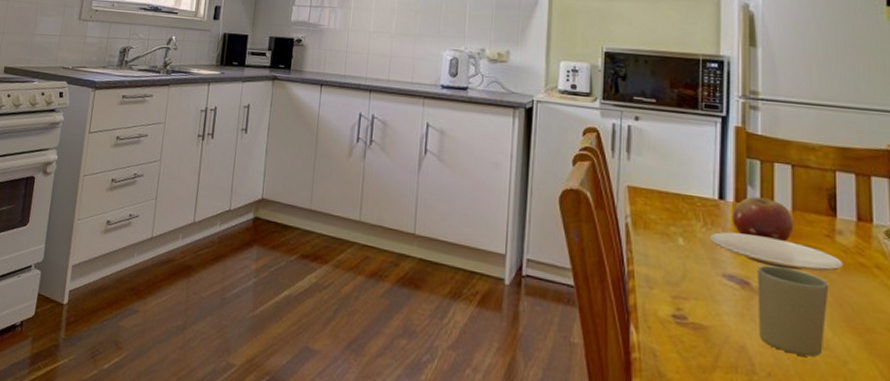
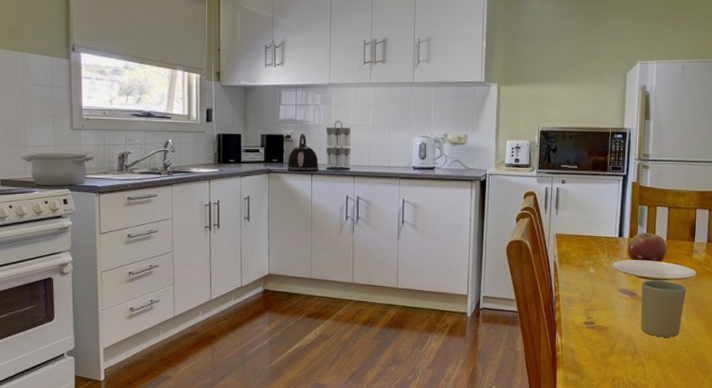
cooking pot: none [27,42,97,79] -> present [21,152,94,186]
kettle: none [294,38,331,84] -> present [287,133,319,173]
spice rack: none [338,26,370,84] -> present [325,121,351,172]

